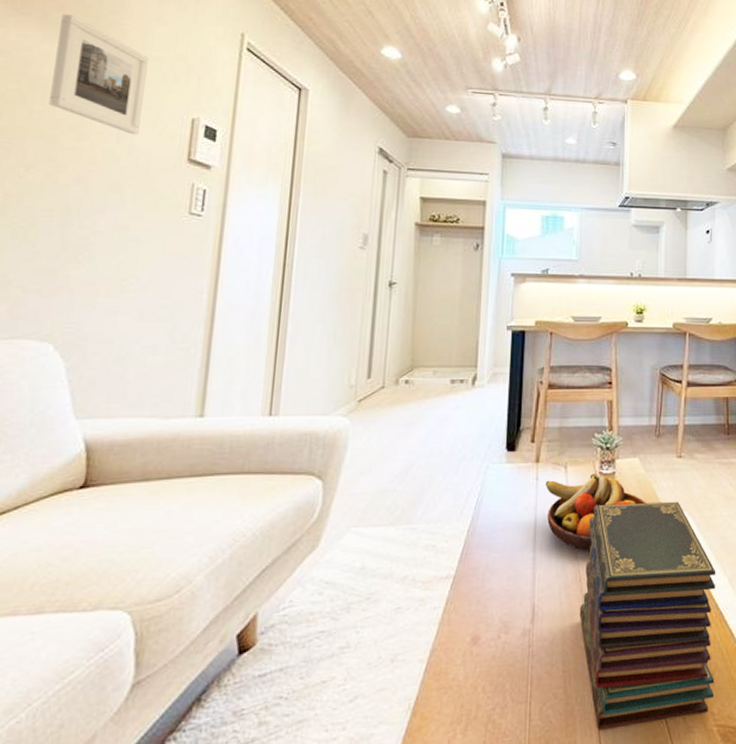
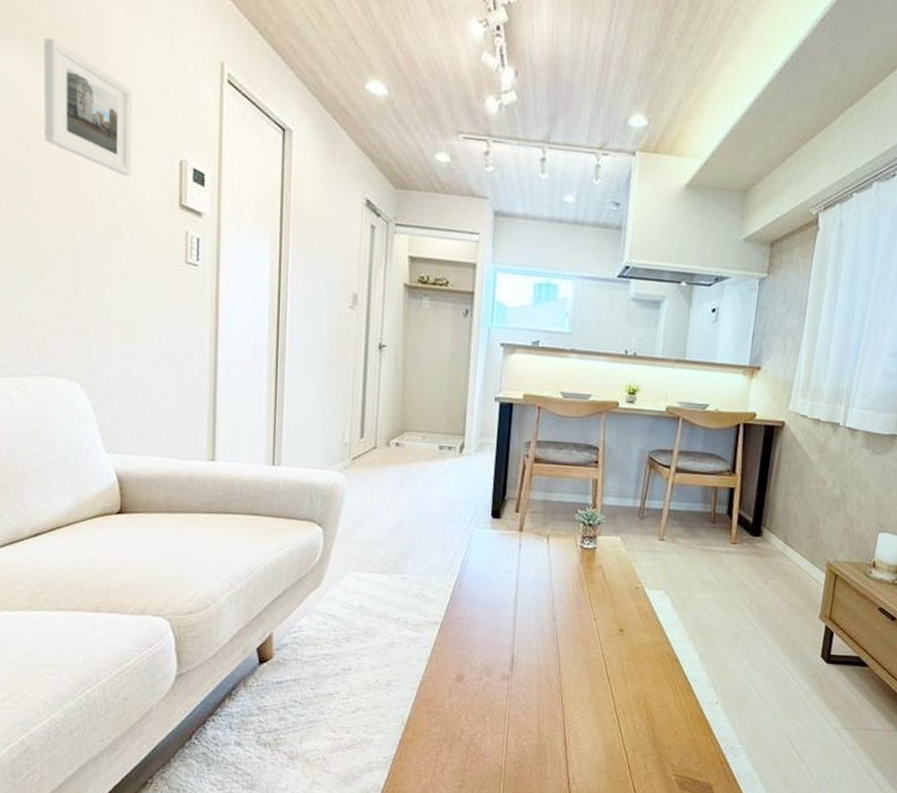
fruit bowl: present [545,473,646,551] -> none [527,547,625,616]
book stack: present [579,501,716,730] -> none [554,575,688,765]

